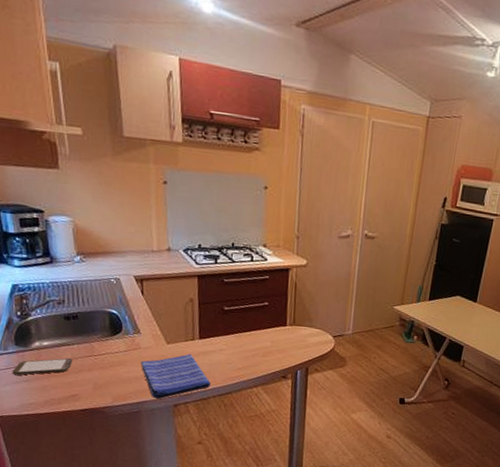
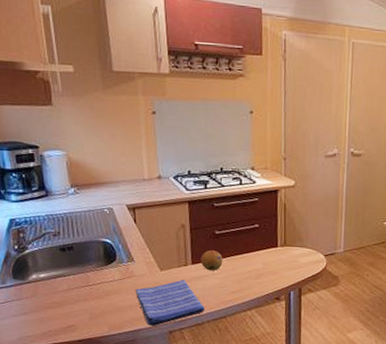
smartphone: present [12,358,73,375] -> none [10,289,69,308]
fruit: none [208,326,231,347] -> present [200,250,223,271]

